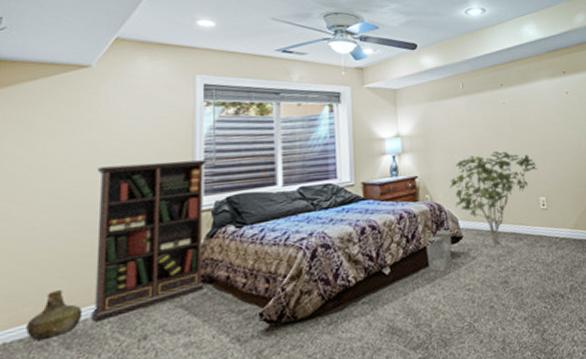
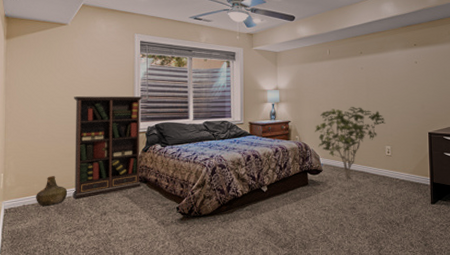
wastebasket: present [424,230,452,272] -> none [293,164,314,194]

